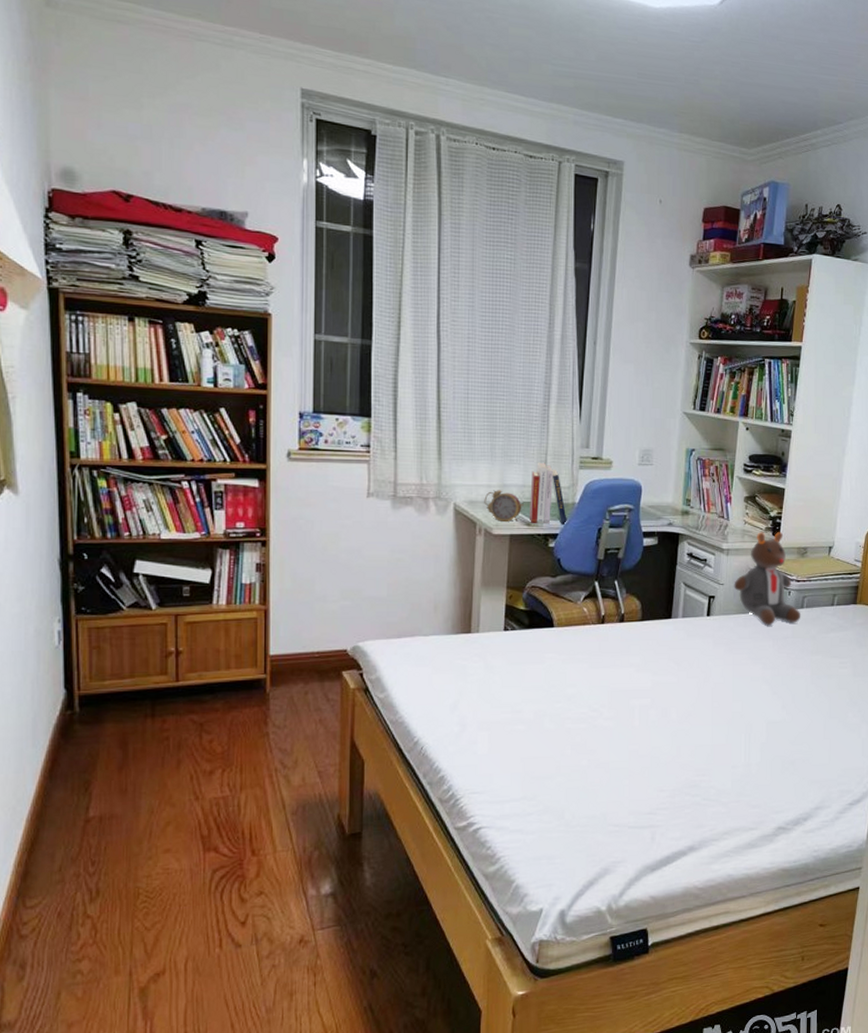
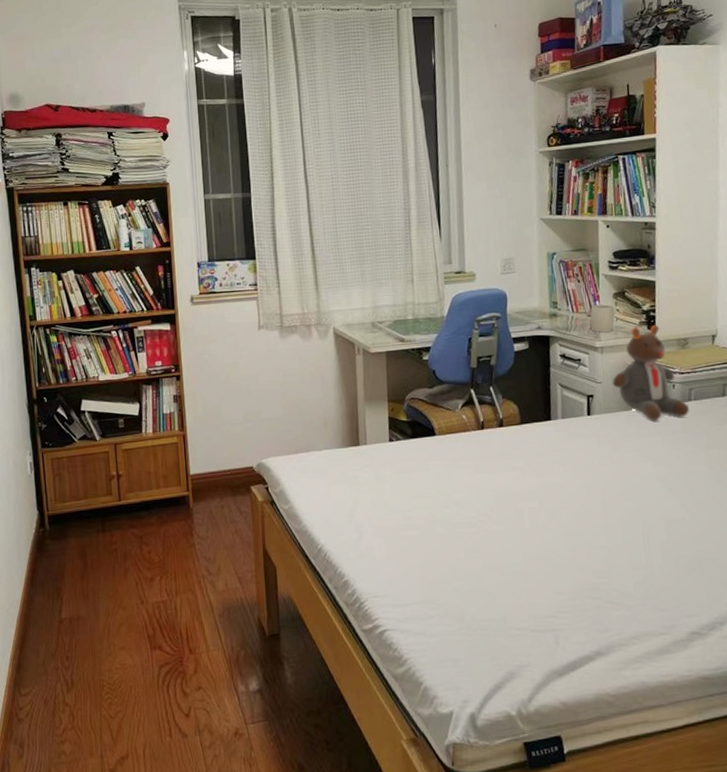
alarm clock: present [484,490,524,522] -> none [359,311,396,340]
books: present [528,462,567,526] -> none [400,282,438,340]
mug: none [719,506,744,535] -> present [590,304,615,333]

